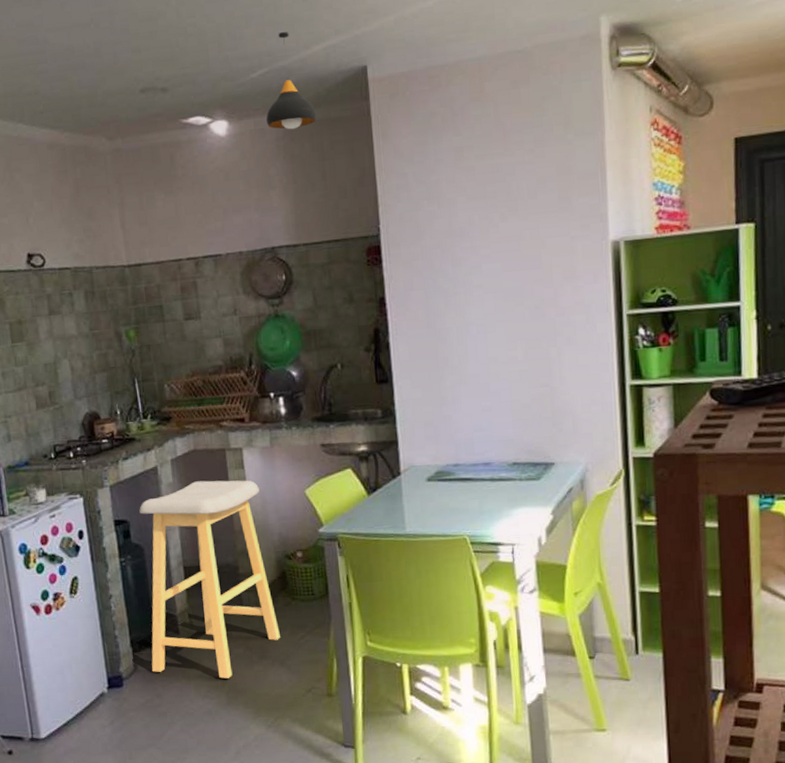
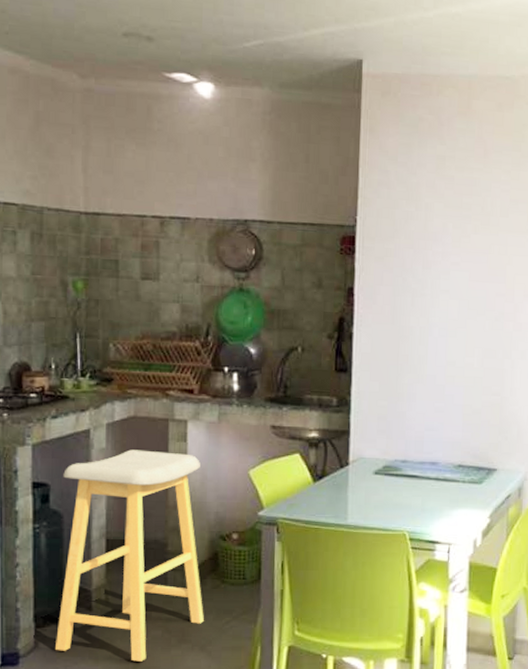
pendant light: present [265,32,317,130] -> none [254,8,307,107]

